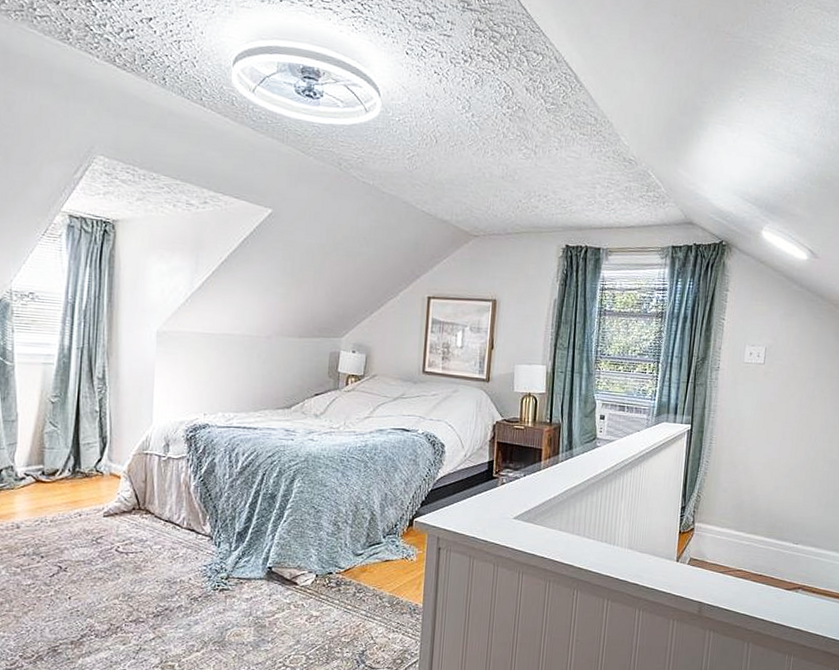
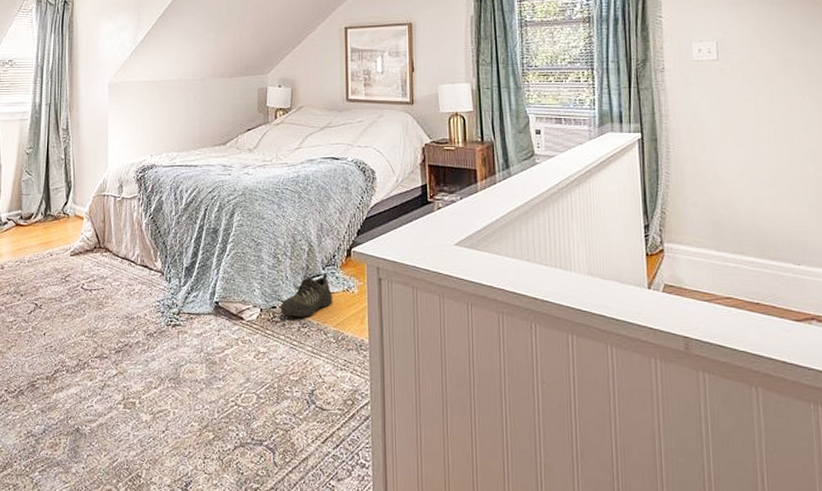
shoe: none [336,534,391,583] -> present [280,266,332,317]

